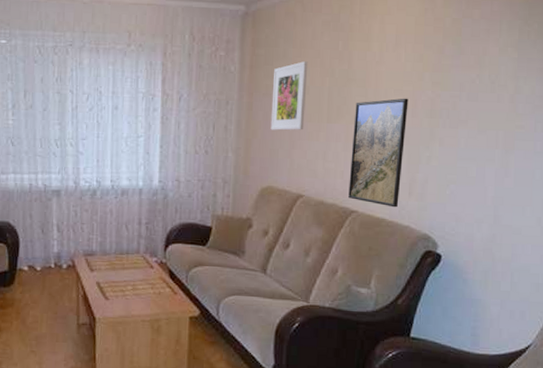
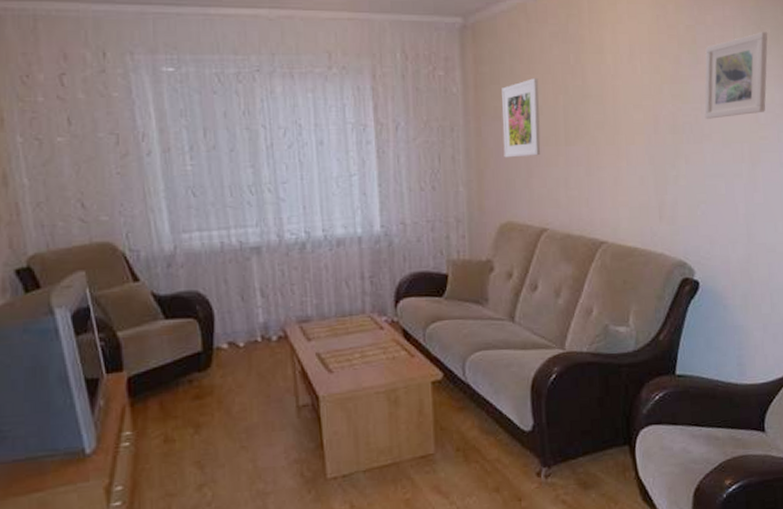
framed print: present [348,98,409,208] -> none [594,113,650,235]
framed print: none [463,27,535,106] -> present [704,32,768,119]

